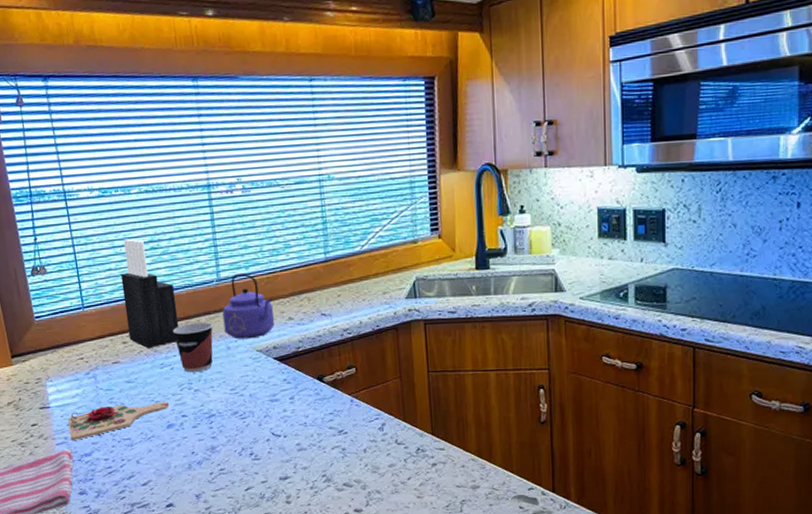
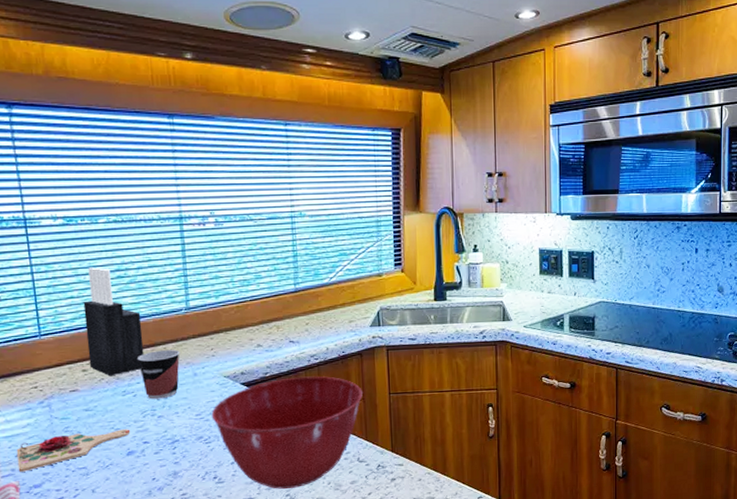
kettle: present [222,272,275,339] -> none [190,301,244,366]
mixing bowl: none [245,351,399,469] -> present [211,376,363,489]

